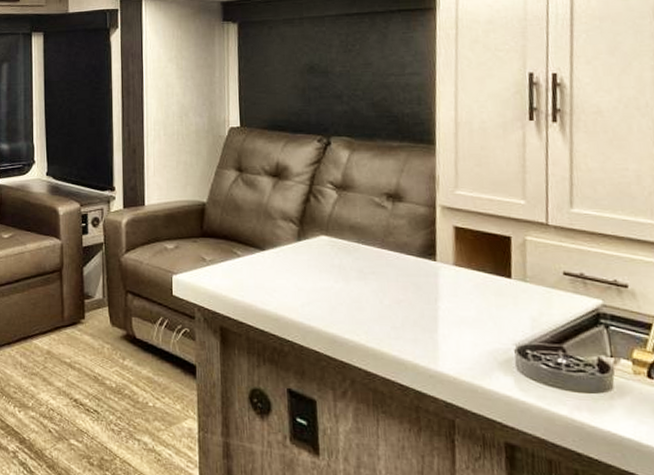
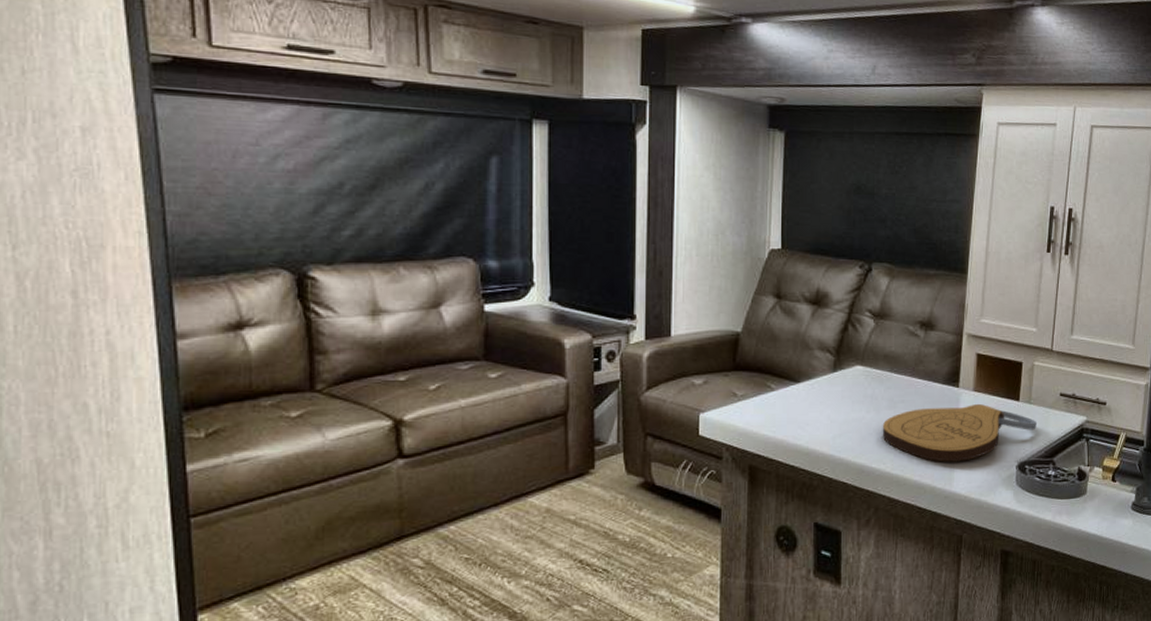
cutting board: none [352,278,537,340] -> present [882,403,1036,462]

